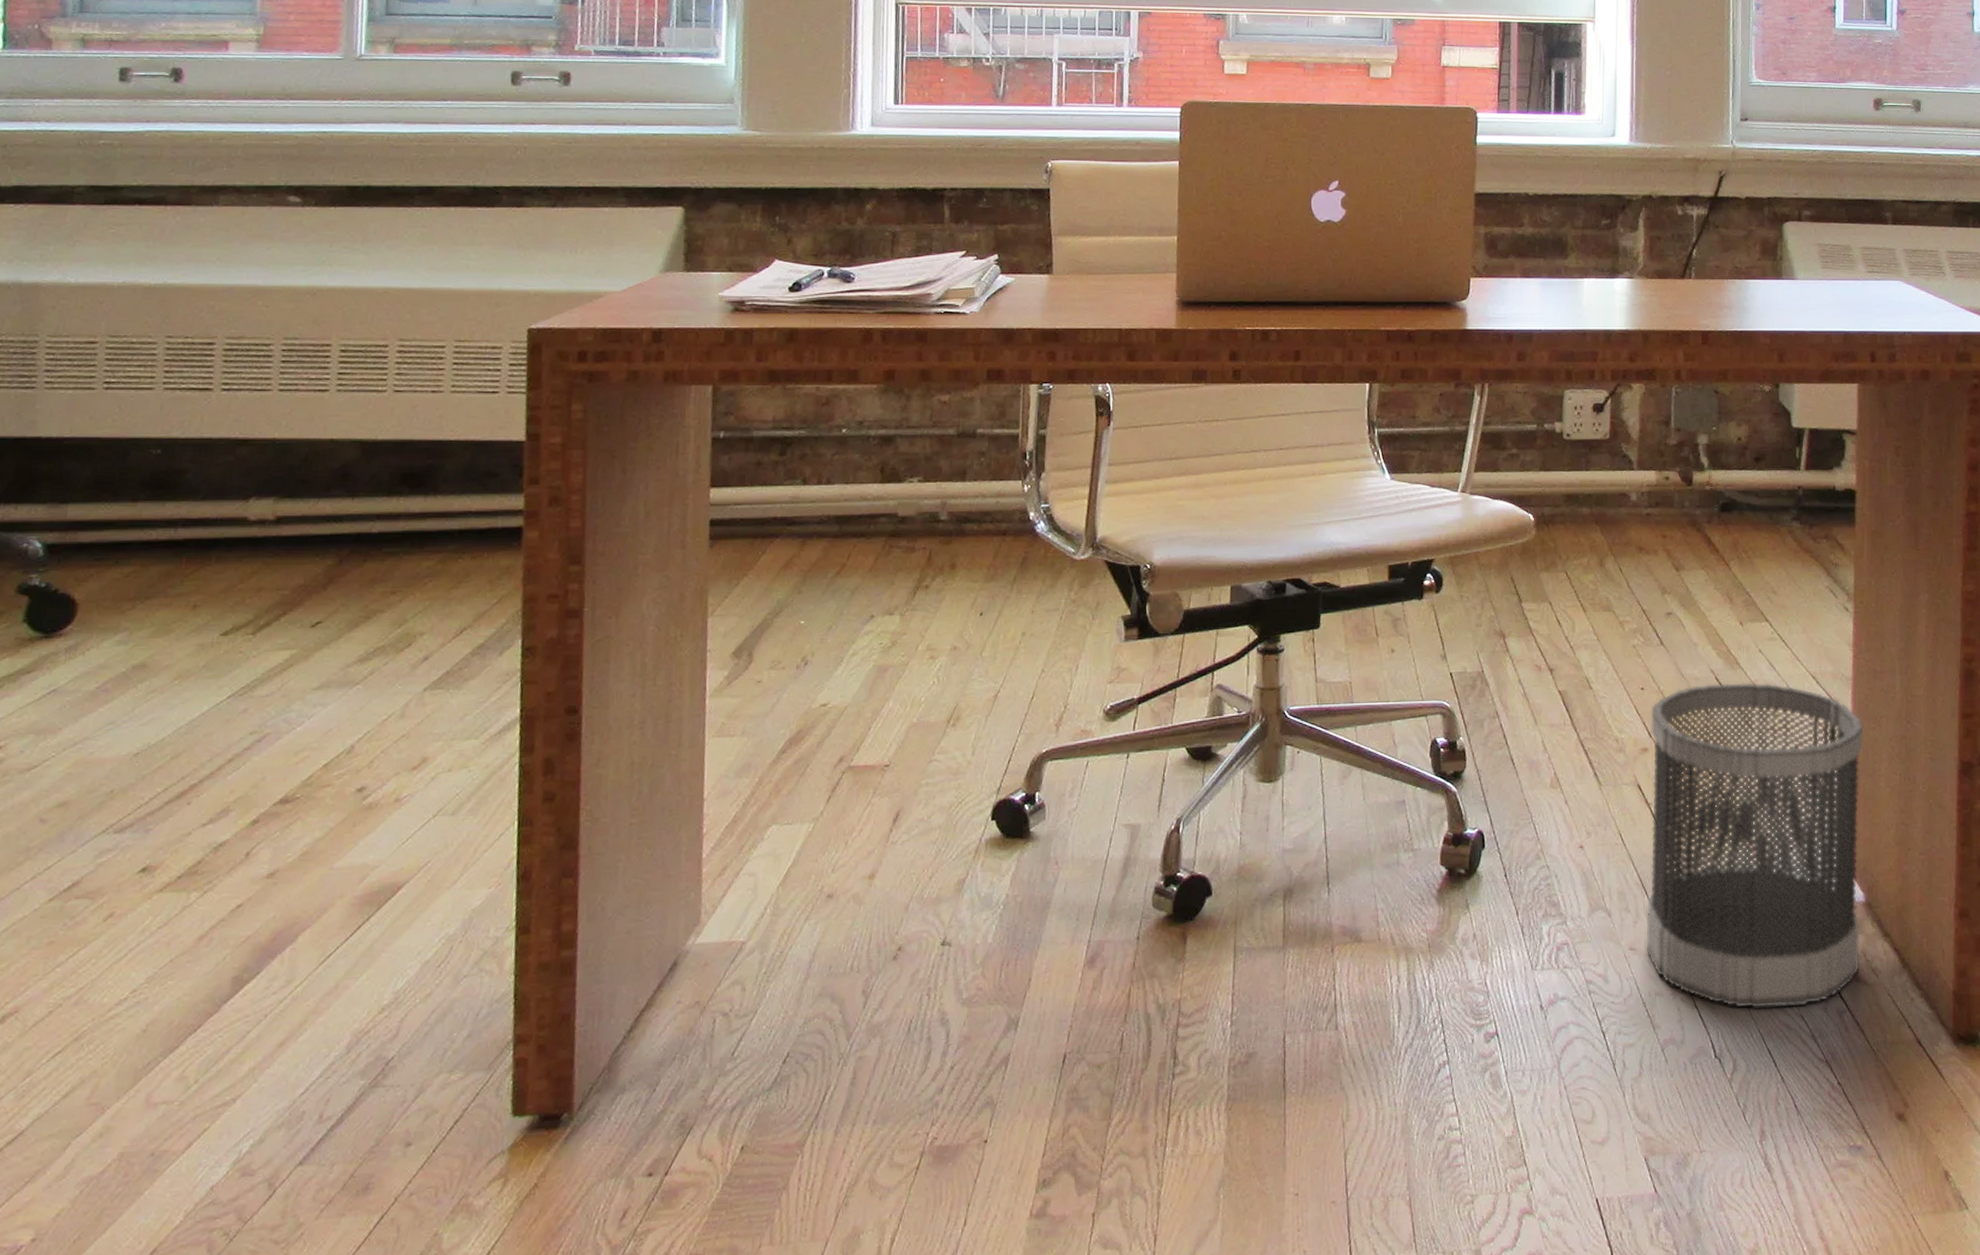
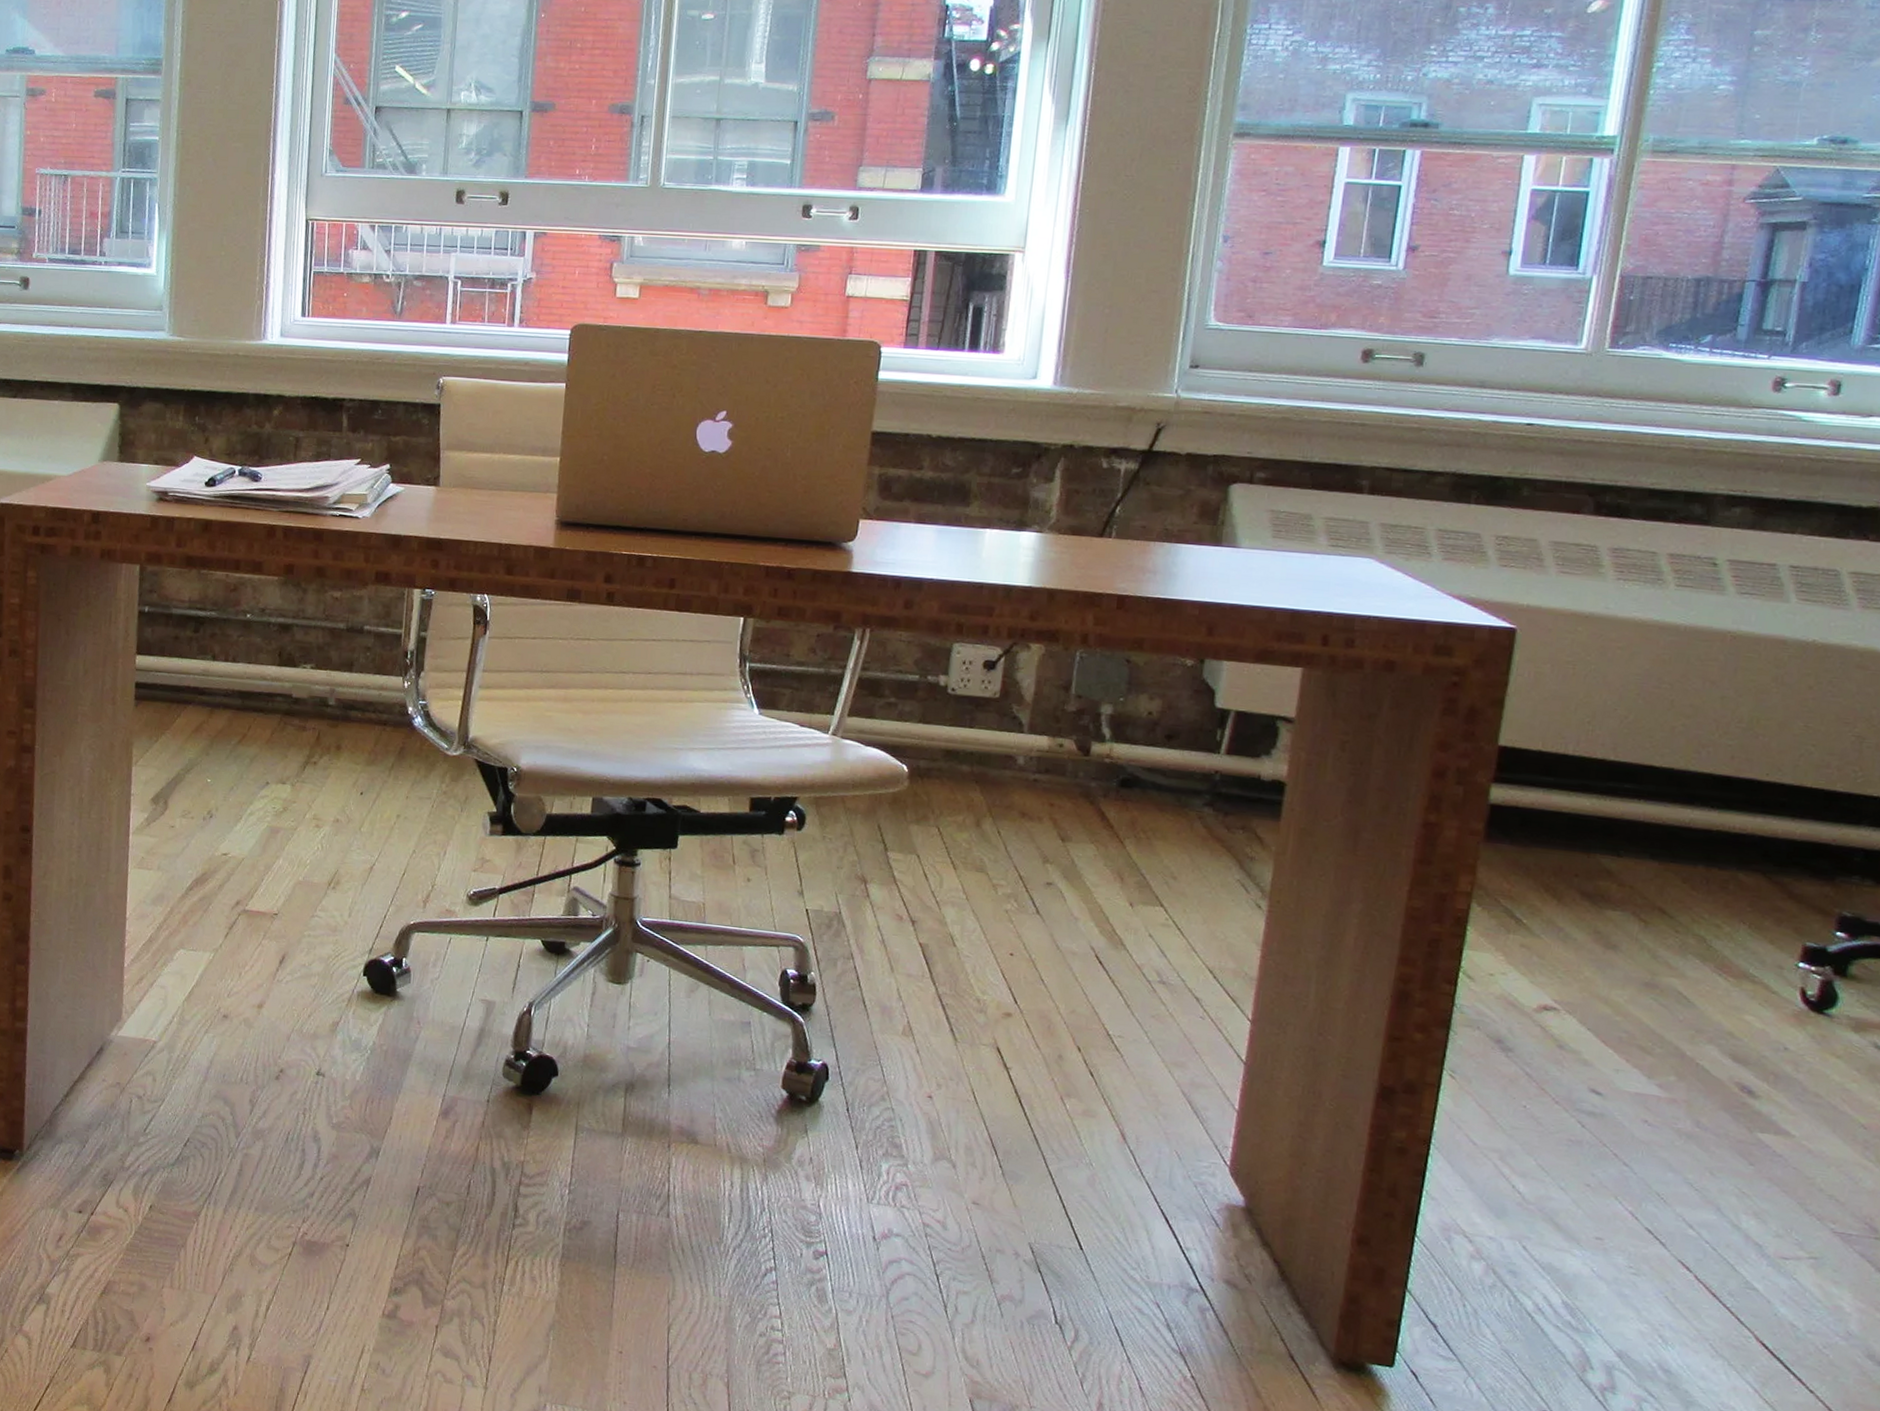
wastebasket: present [1646,682,1864,1009] -> none [990,959,1264,1296]

